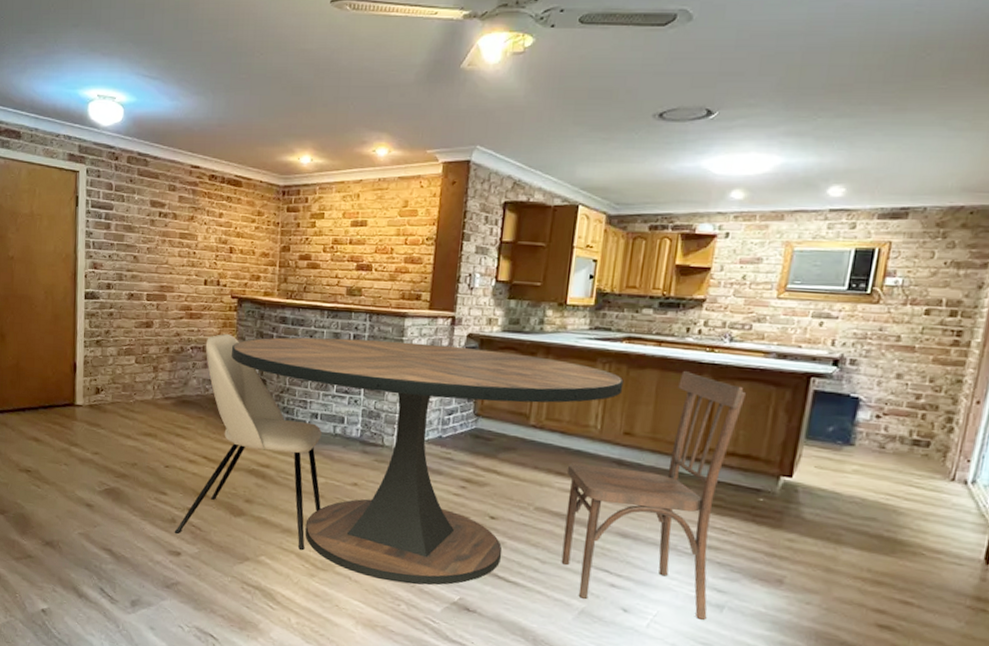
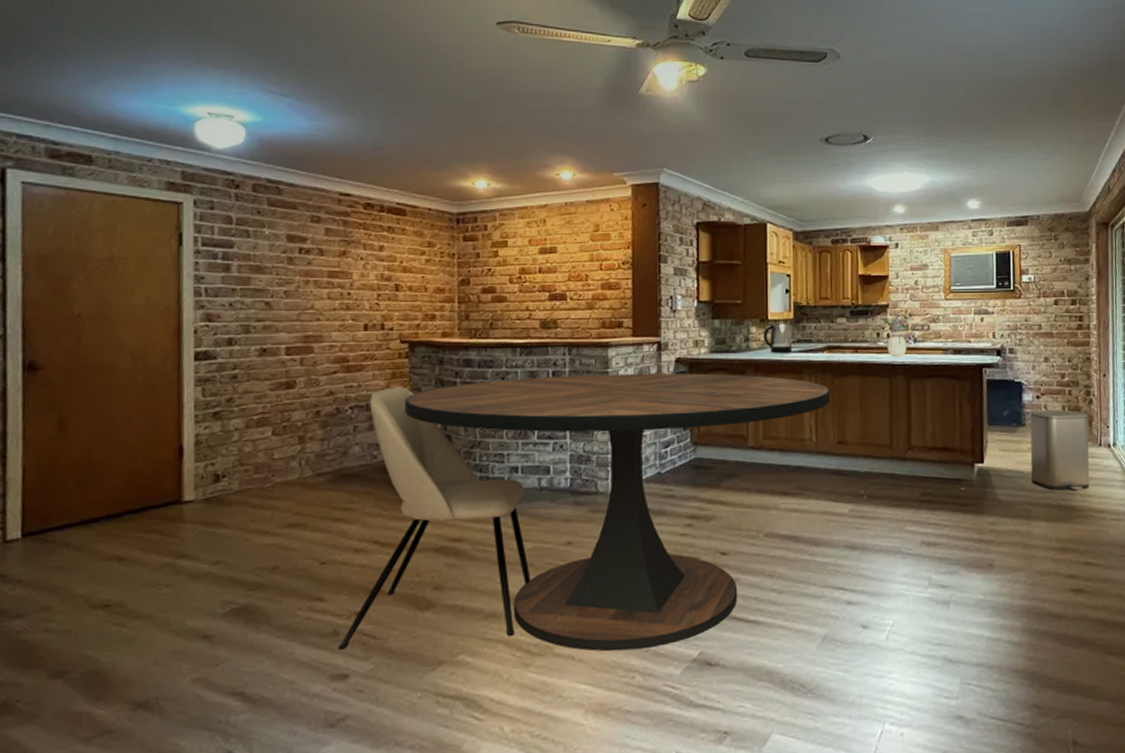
kettle: none [559,307,593,340] -> present [763,321,794,354]
dining chair: present [561,371,746,620] -> none [790,374,937,625]
bouquet: none [693,301,736,356] -> present [880,306,915,357]
pedal bin: none [850,430,944,525] -> present [1030,410,1090,491]

